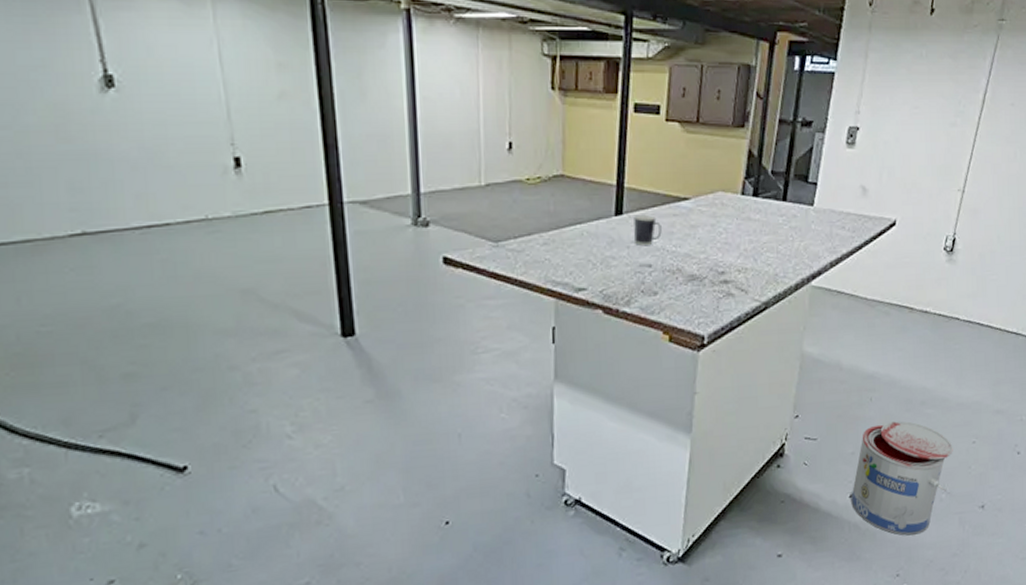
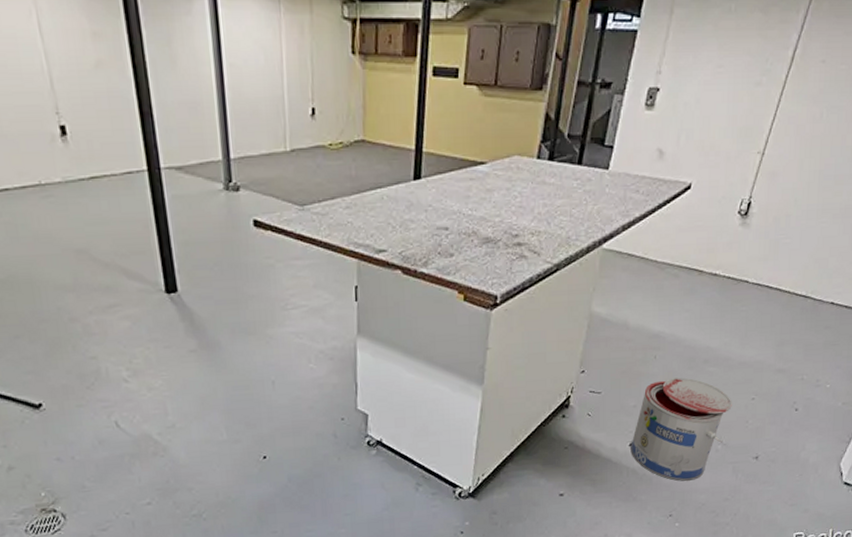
mug: present [633,215,662,245] -> none [431,180,458,209]

